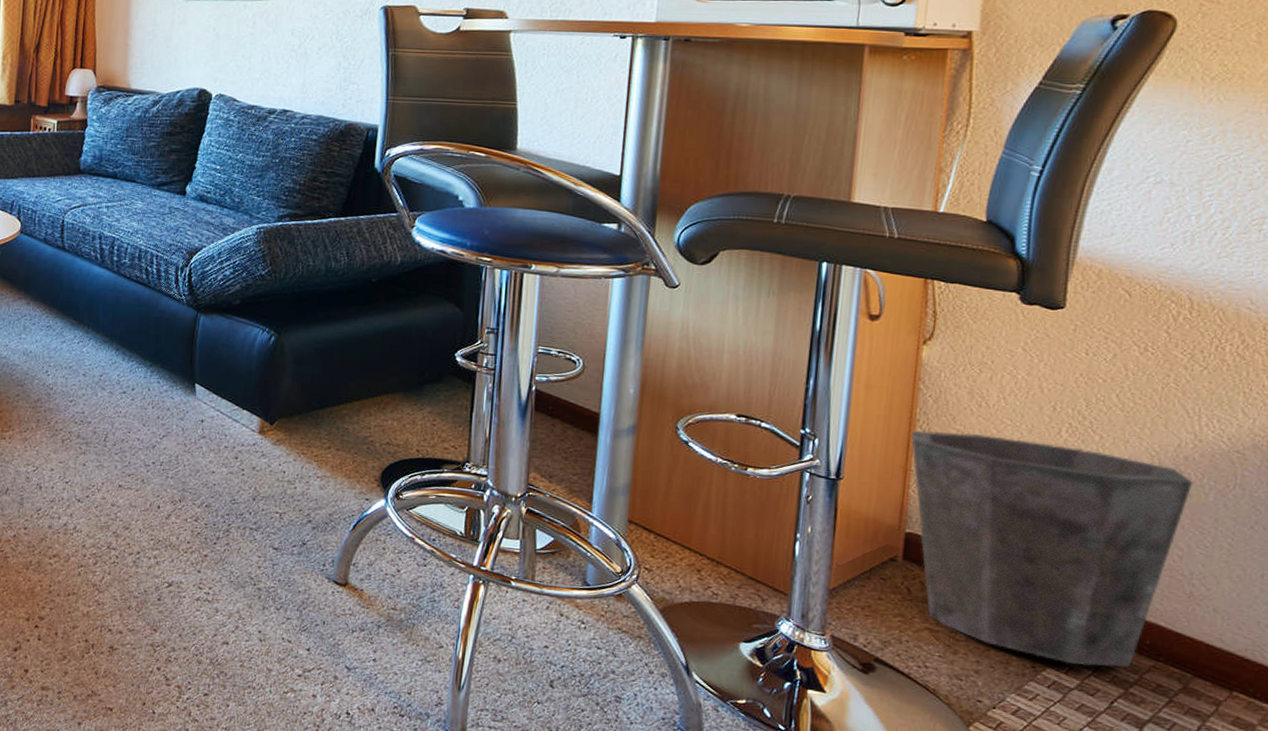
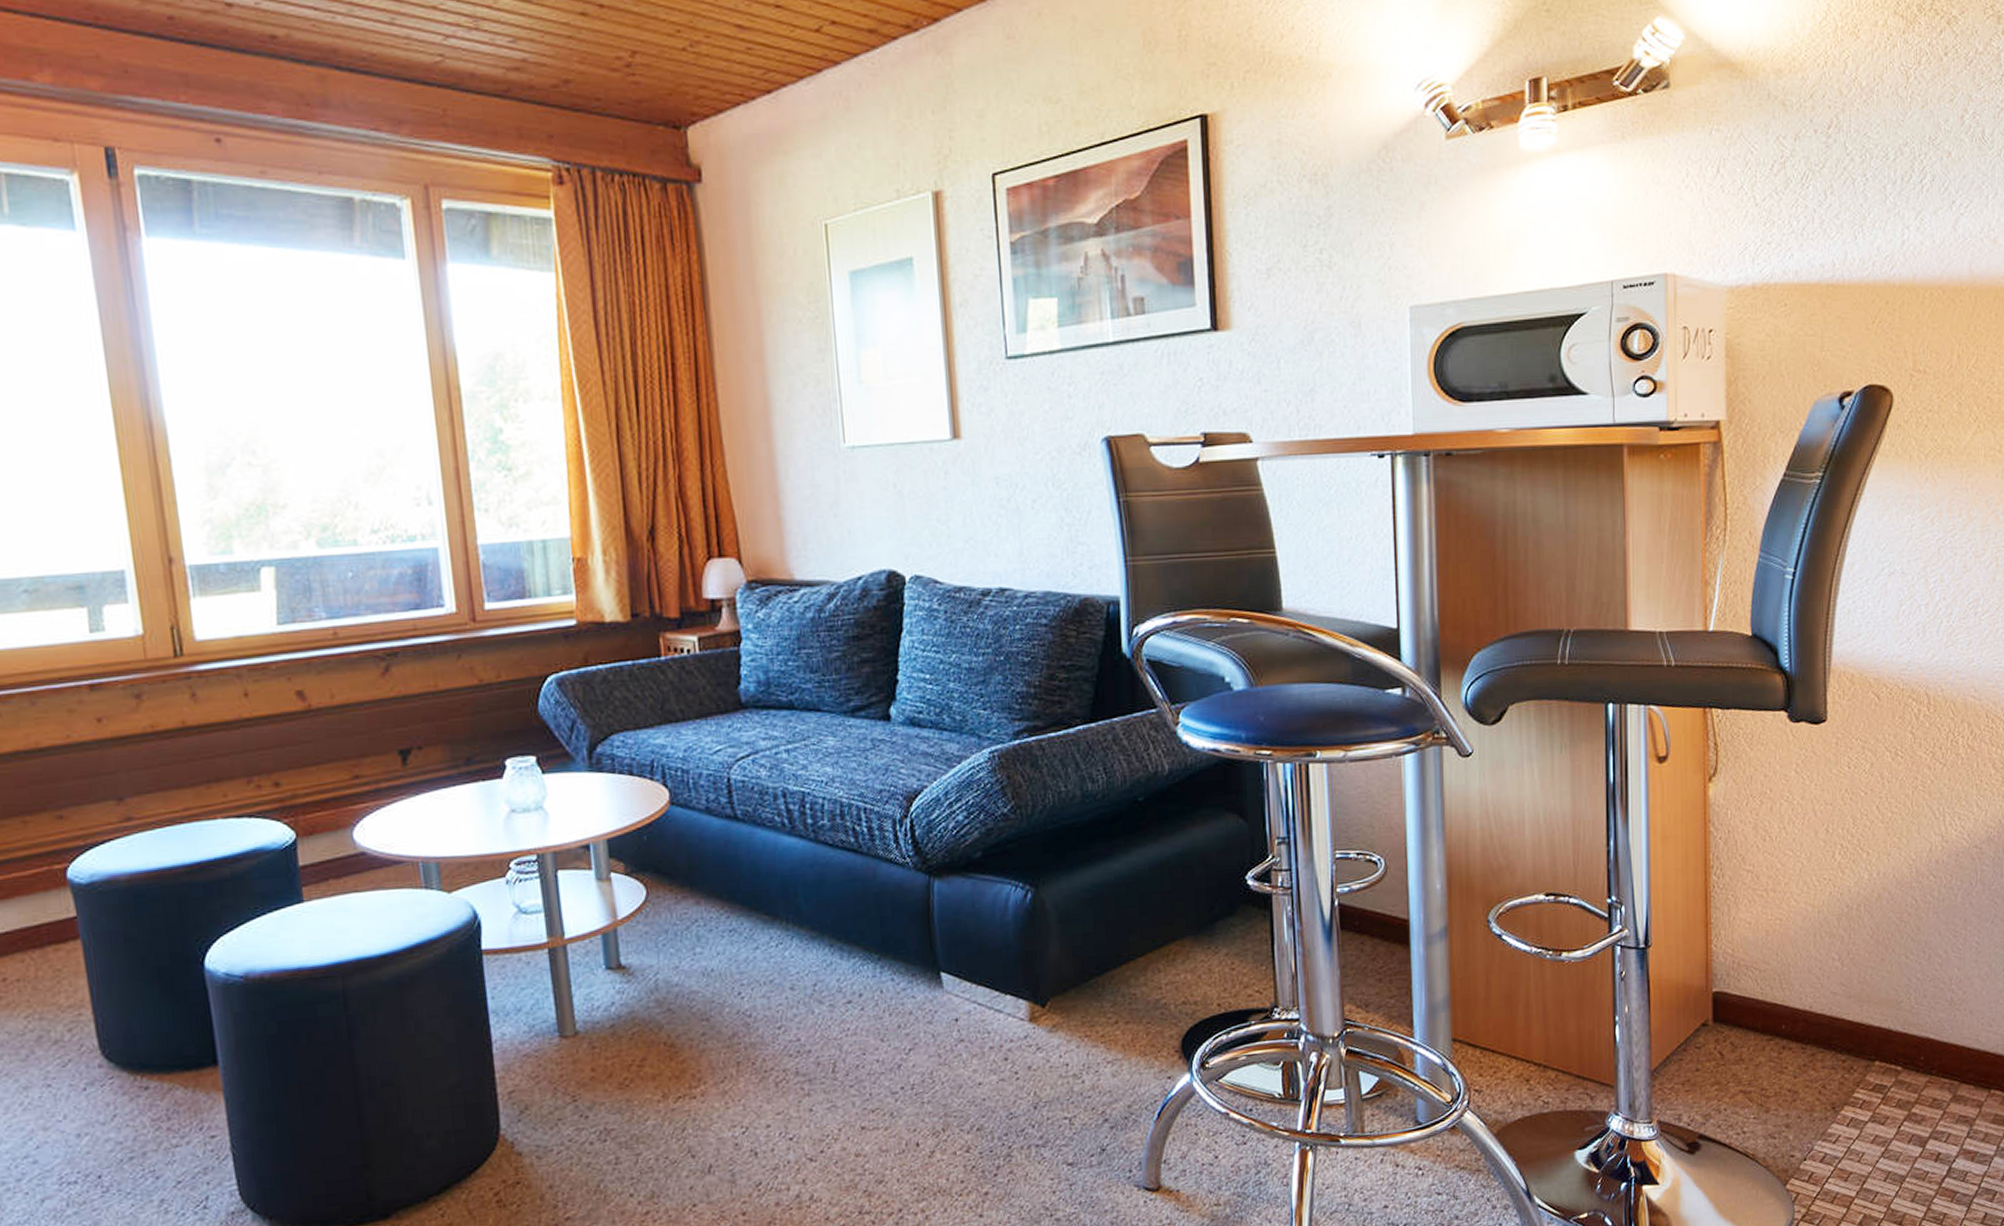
waste bin: present [911,430,1194,668] -> none [1707,869,1945,1098]

